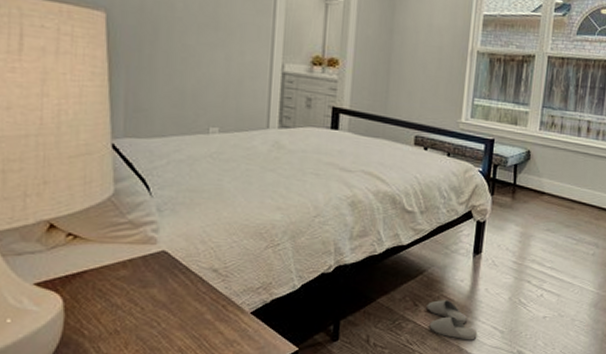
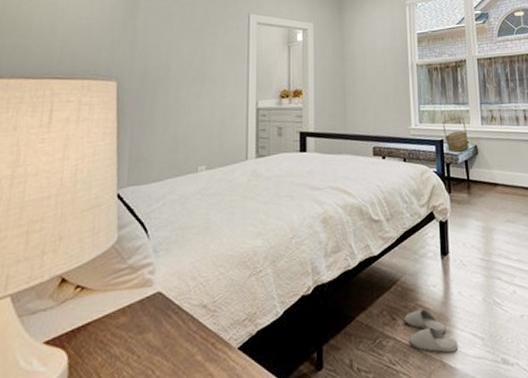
decorative basket: none [496,114,523,155] -> present [442,115,469,152]

